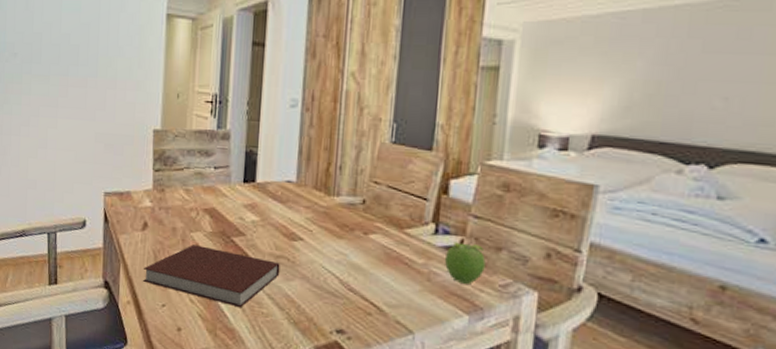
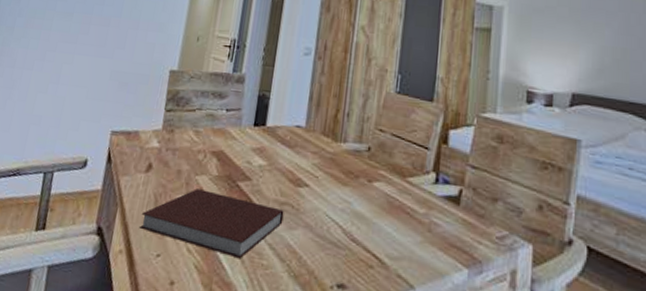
fruit: present [444,240,486,284] -> none [444,191,483,236]

